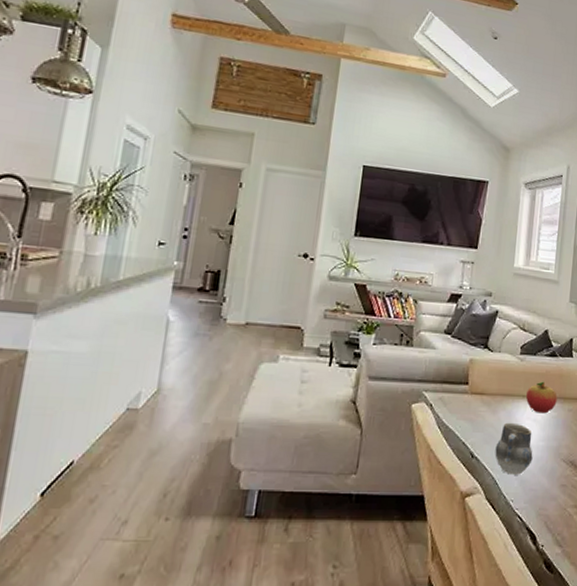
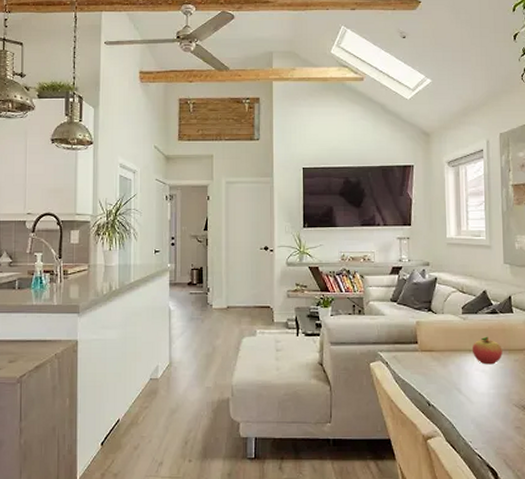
cup: present [495,422,533,475] -> none [449,374,485,419]

